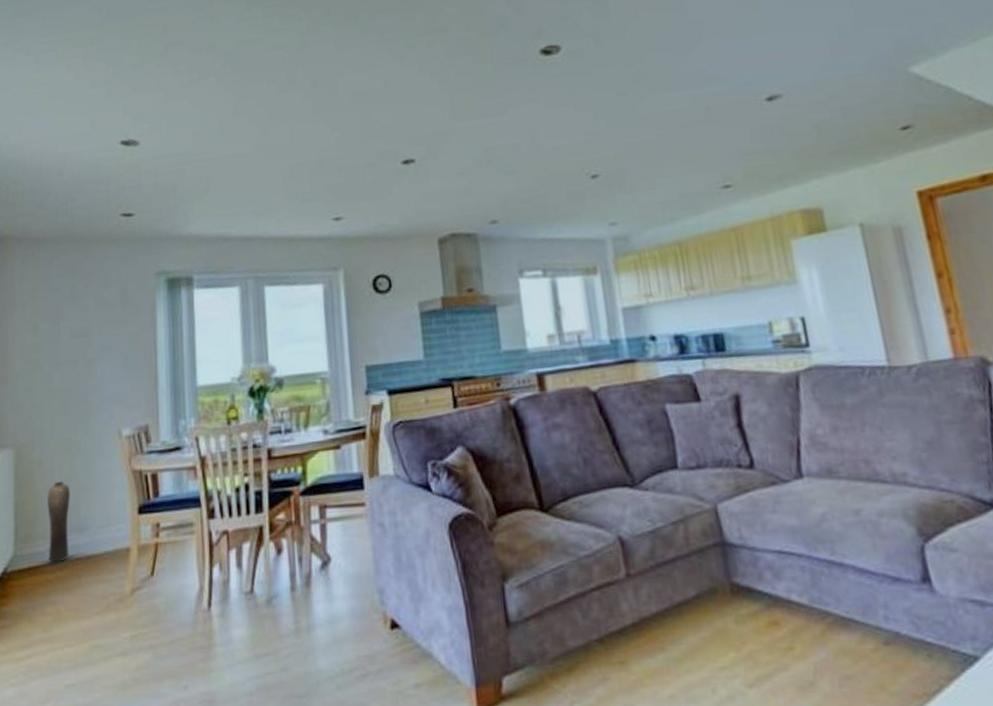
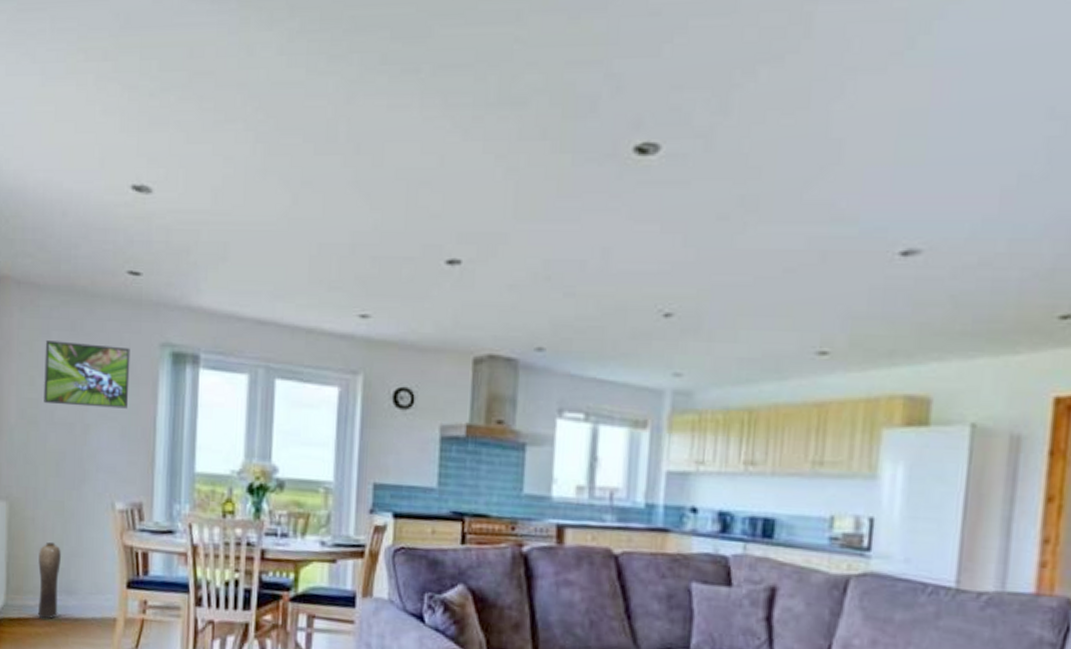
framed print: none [47,281,129,346] -> present [44,340,130,409]

